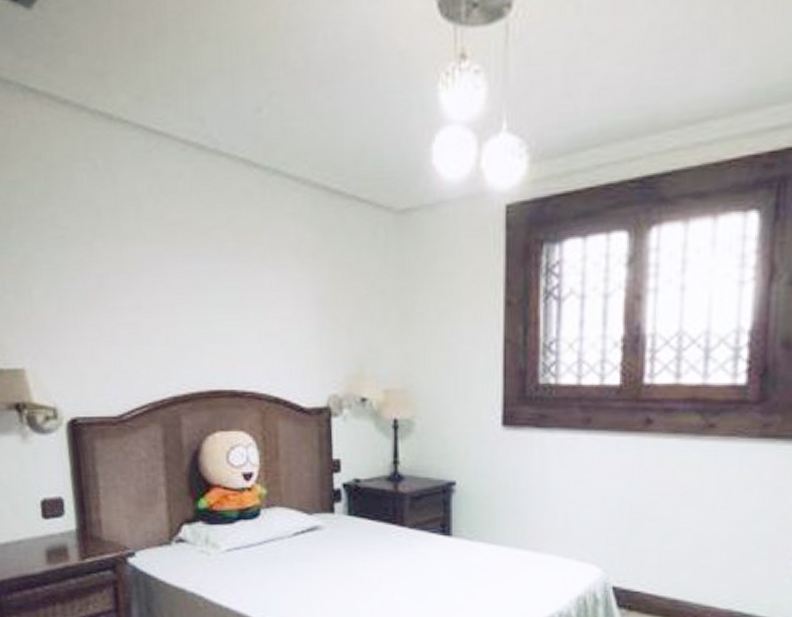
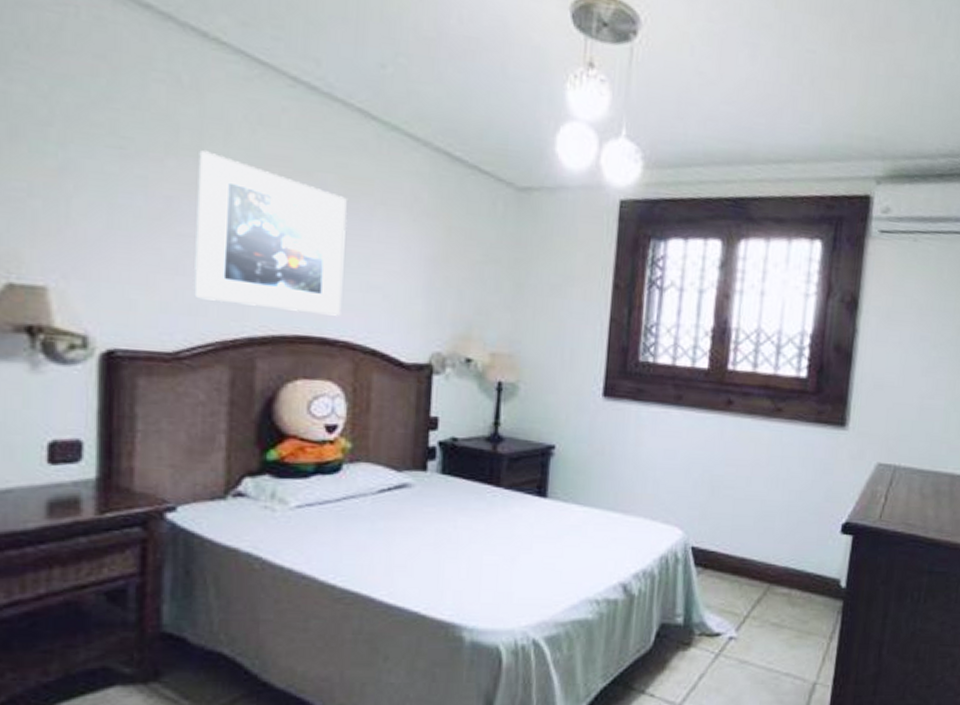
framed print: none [118,227,246,368] -> present [194,150,347,316]

